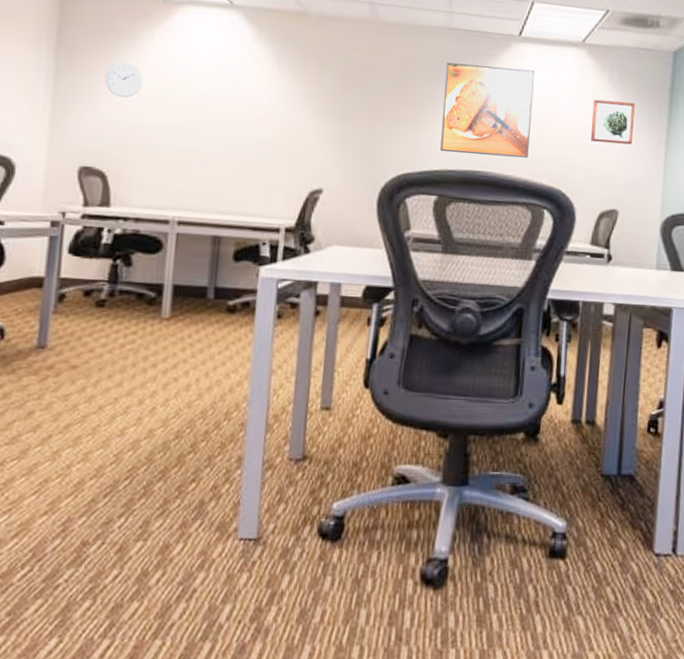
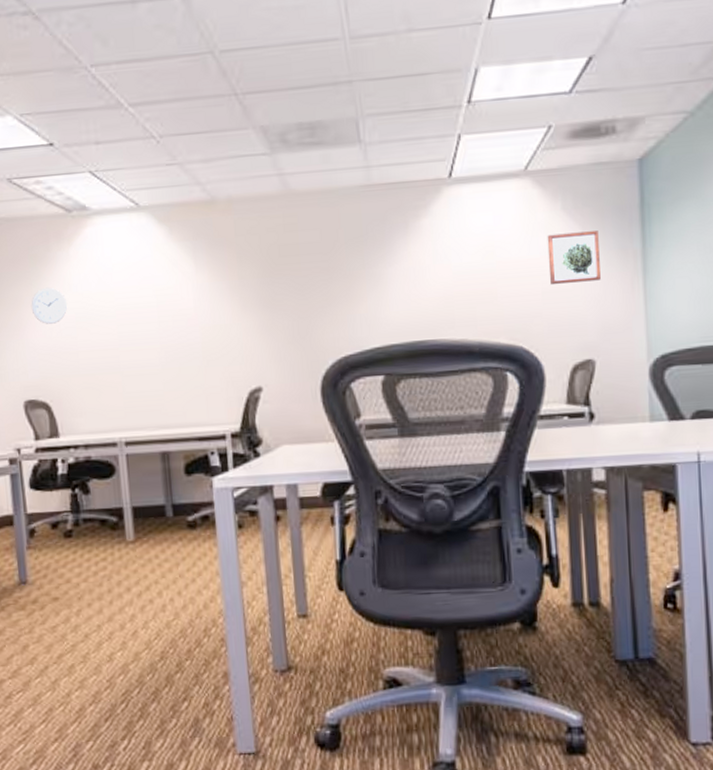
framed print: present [440,62,535,158] -> none [372,215,480,326]

